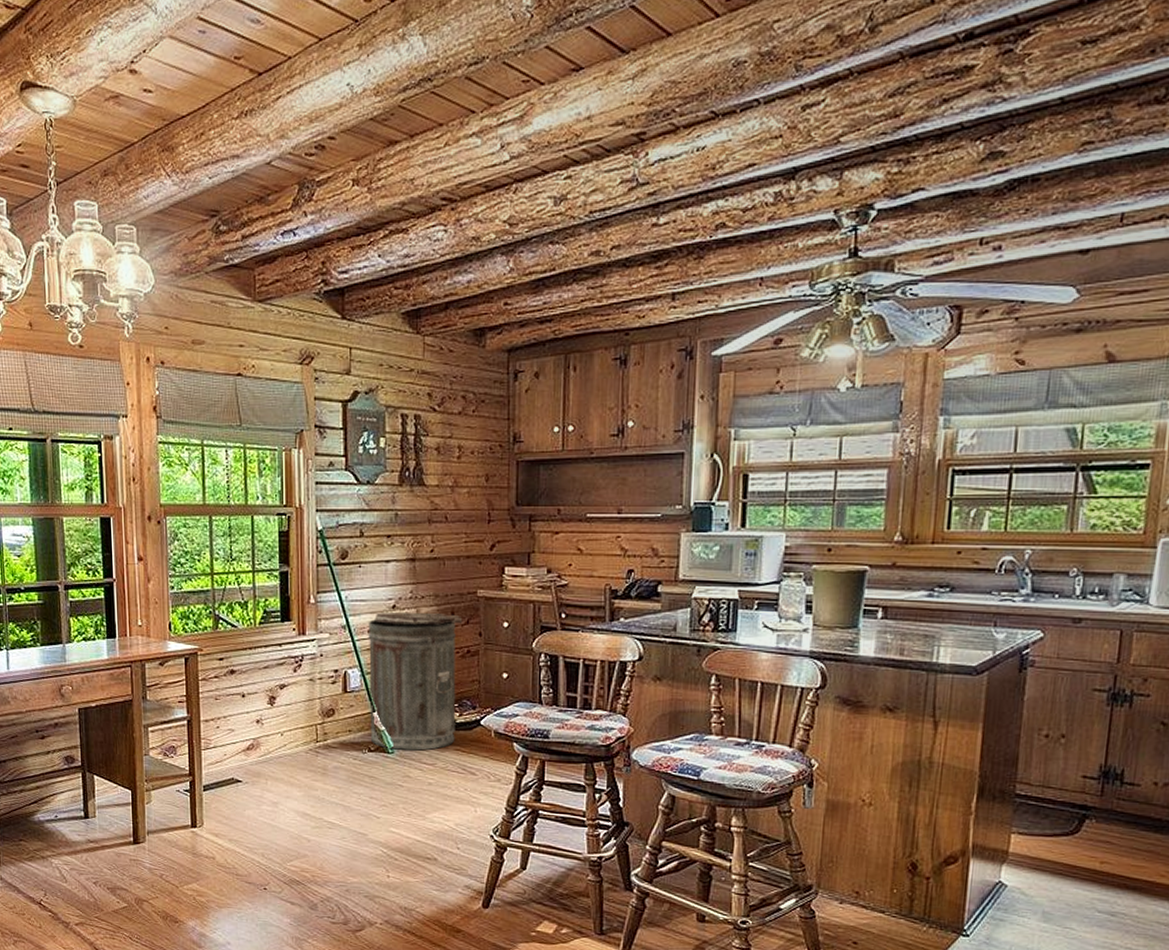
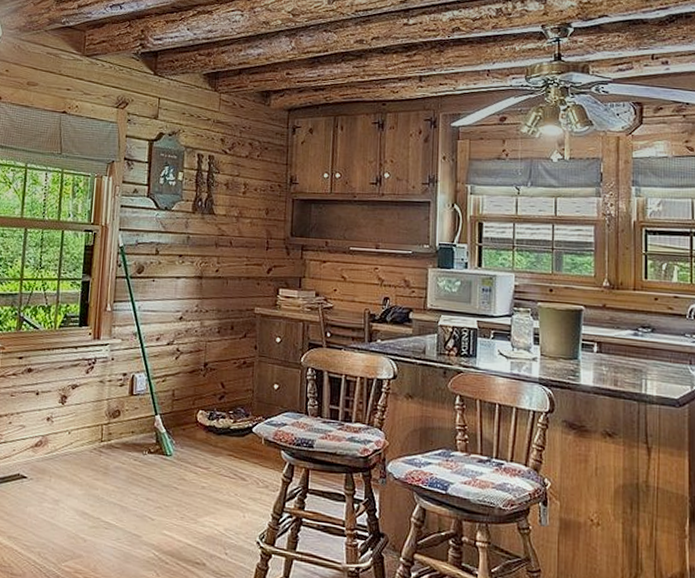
trash can: present [368,612,463,751] -> none [151,323,241,455]

